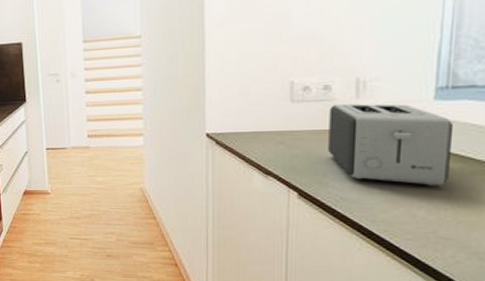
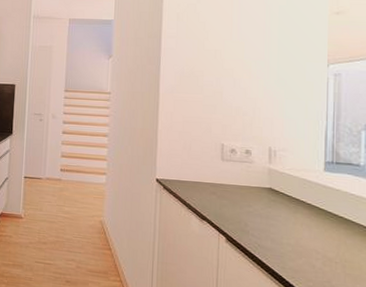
toaster: present [328,103,454,186] -> none [249,166,339,242]

